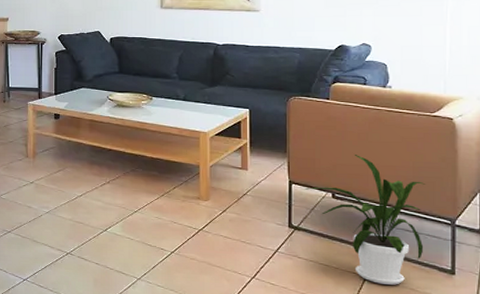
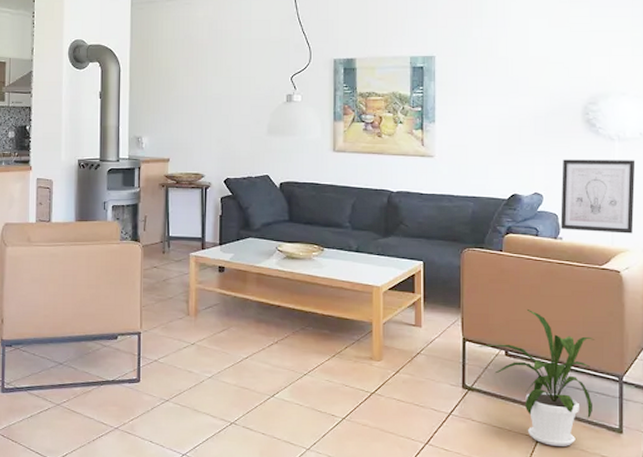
wall art: none [390,10,470,82] -> present [560,159,636,234]

